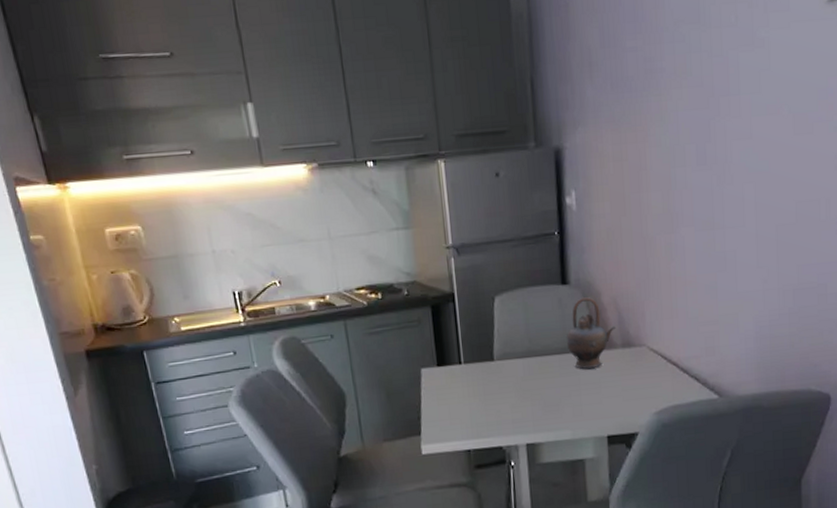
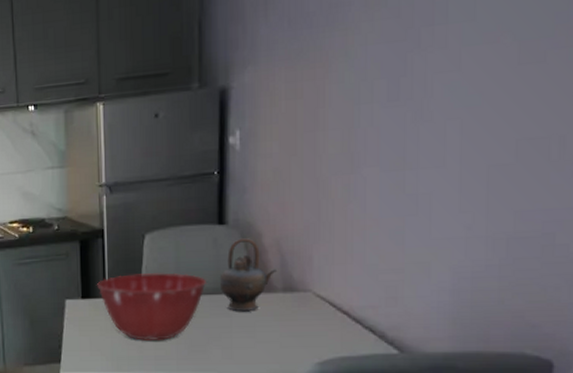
mixing bowl: none [452,334,556,405] -> present [97,272,208,342]

